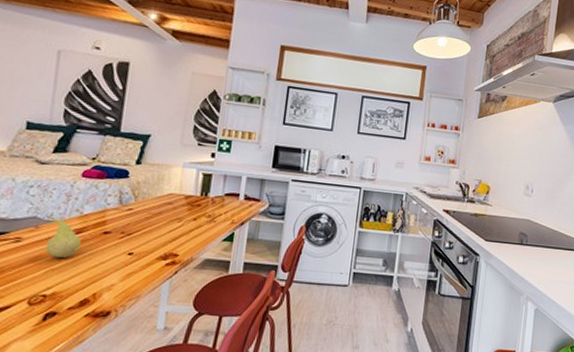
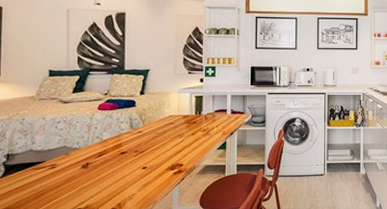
fruit: present [45,214,81,259] -> none [73,143,103,178]

